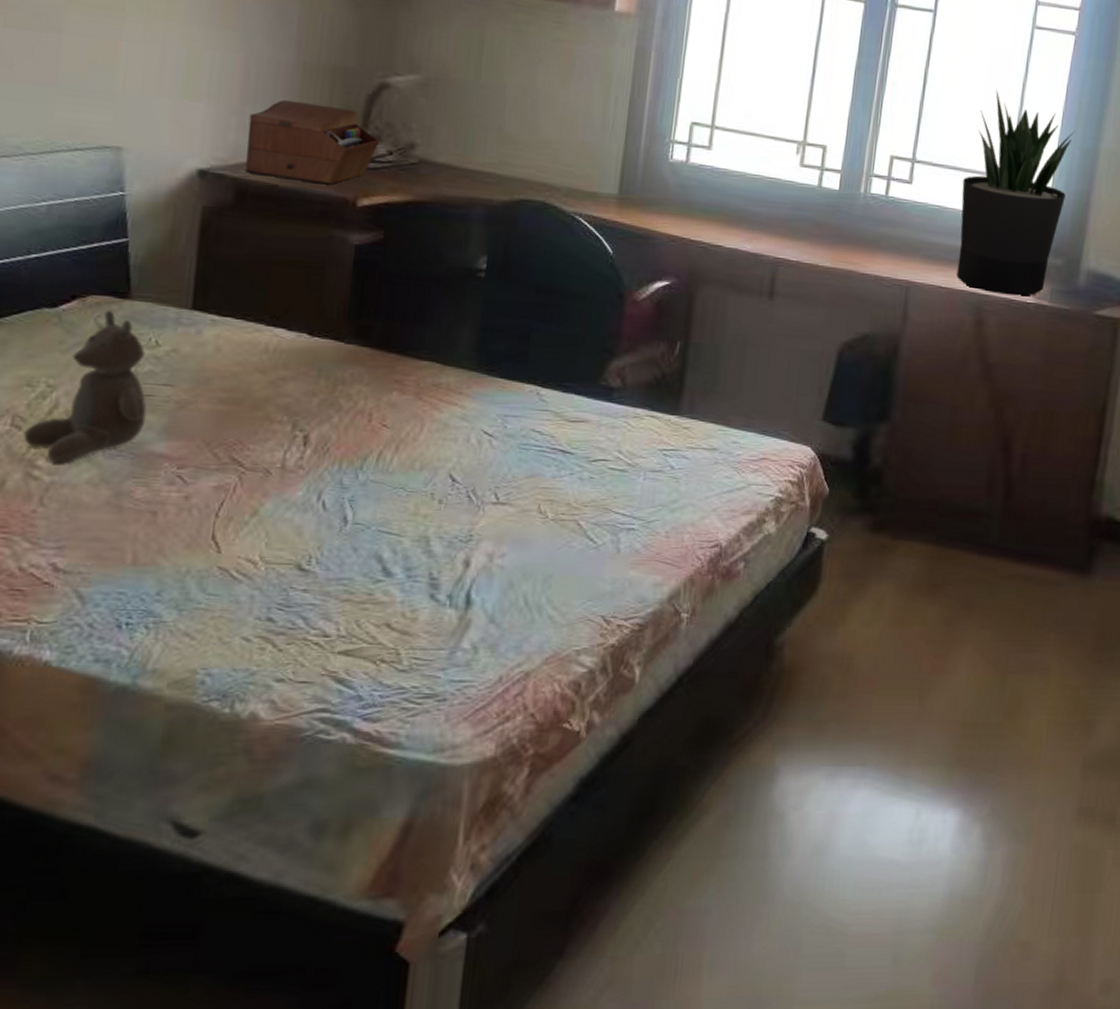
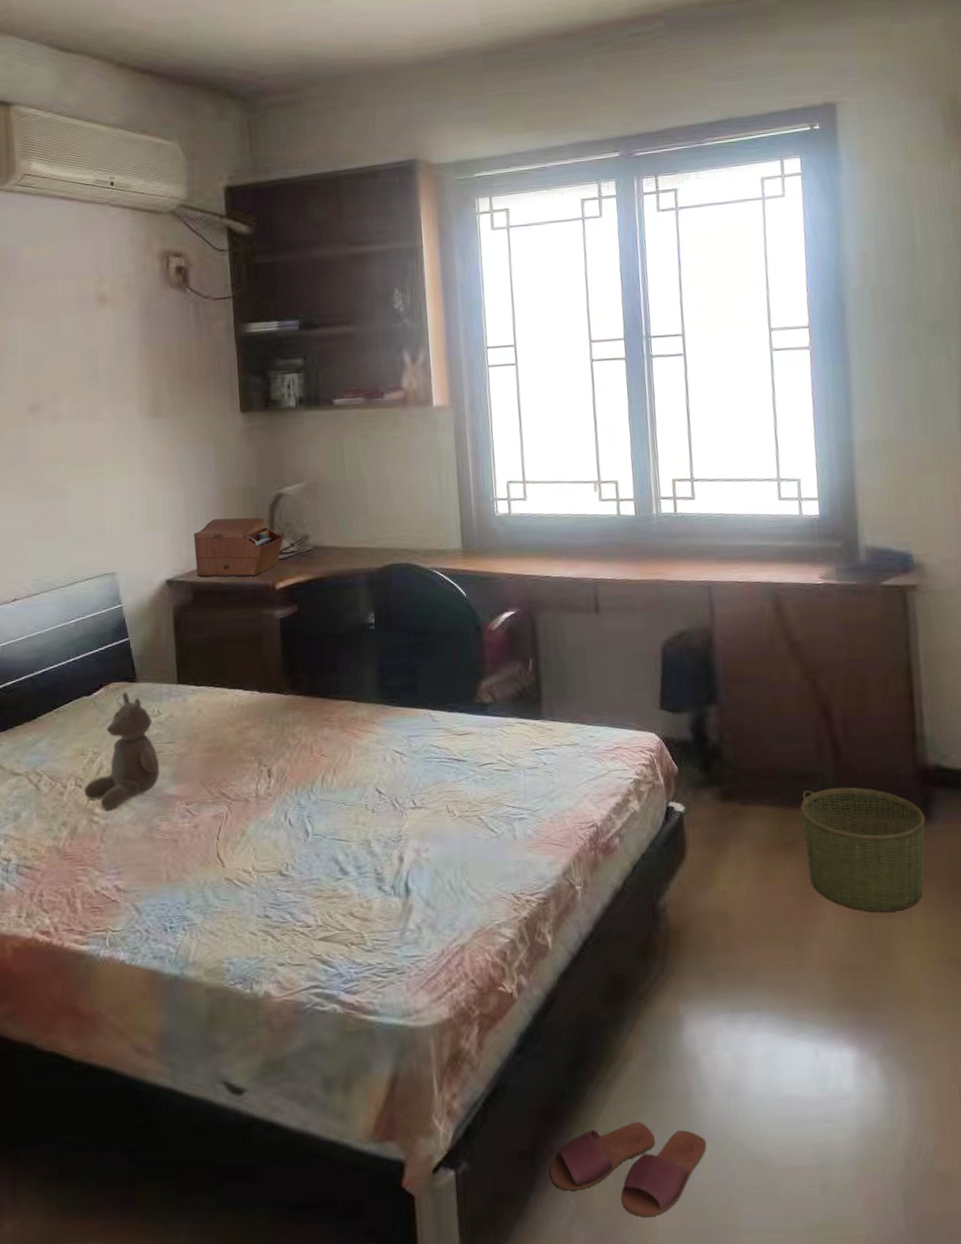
slippers: none [585,882,777,986] -> present [550,1122,707,1217]
basket: none [950,529,1086,668] -> present [800,787,926,912]
planter: present [956,89,1075,296] -> none [737,408,832,581]

